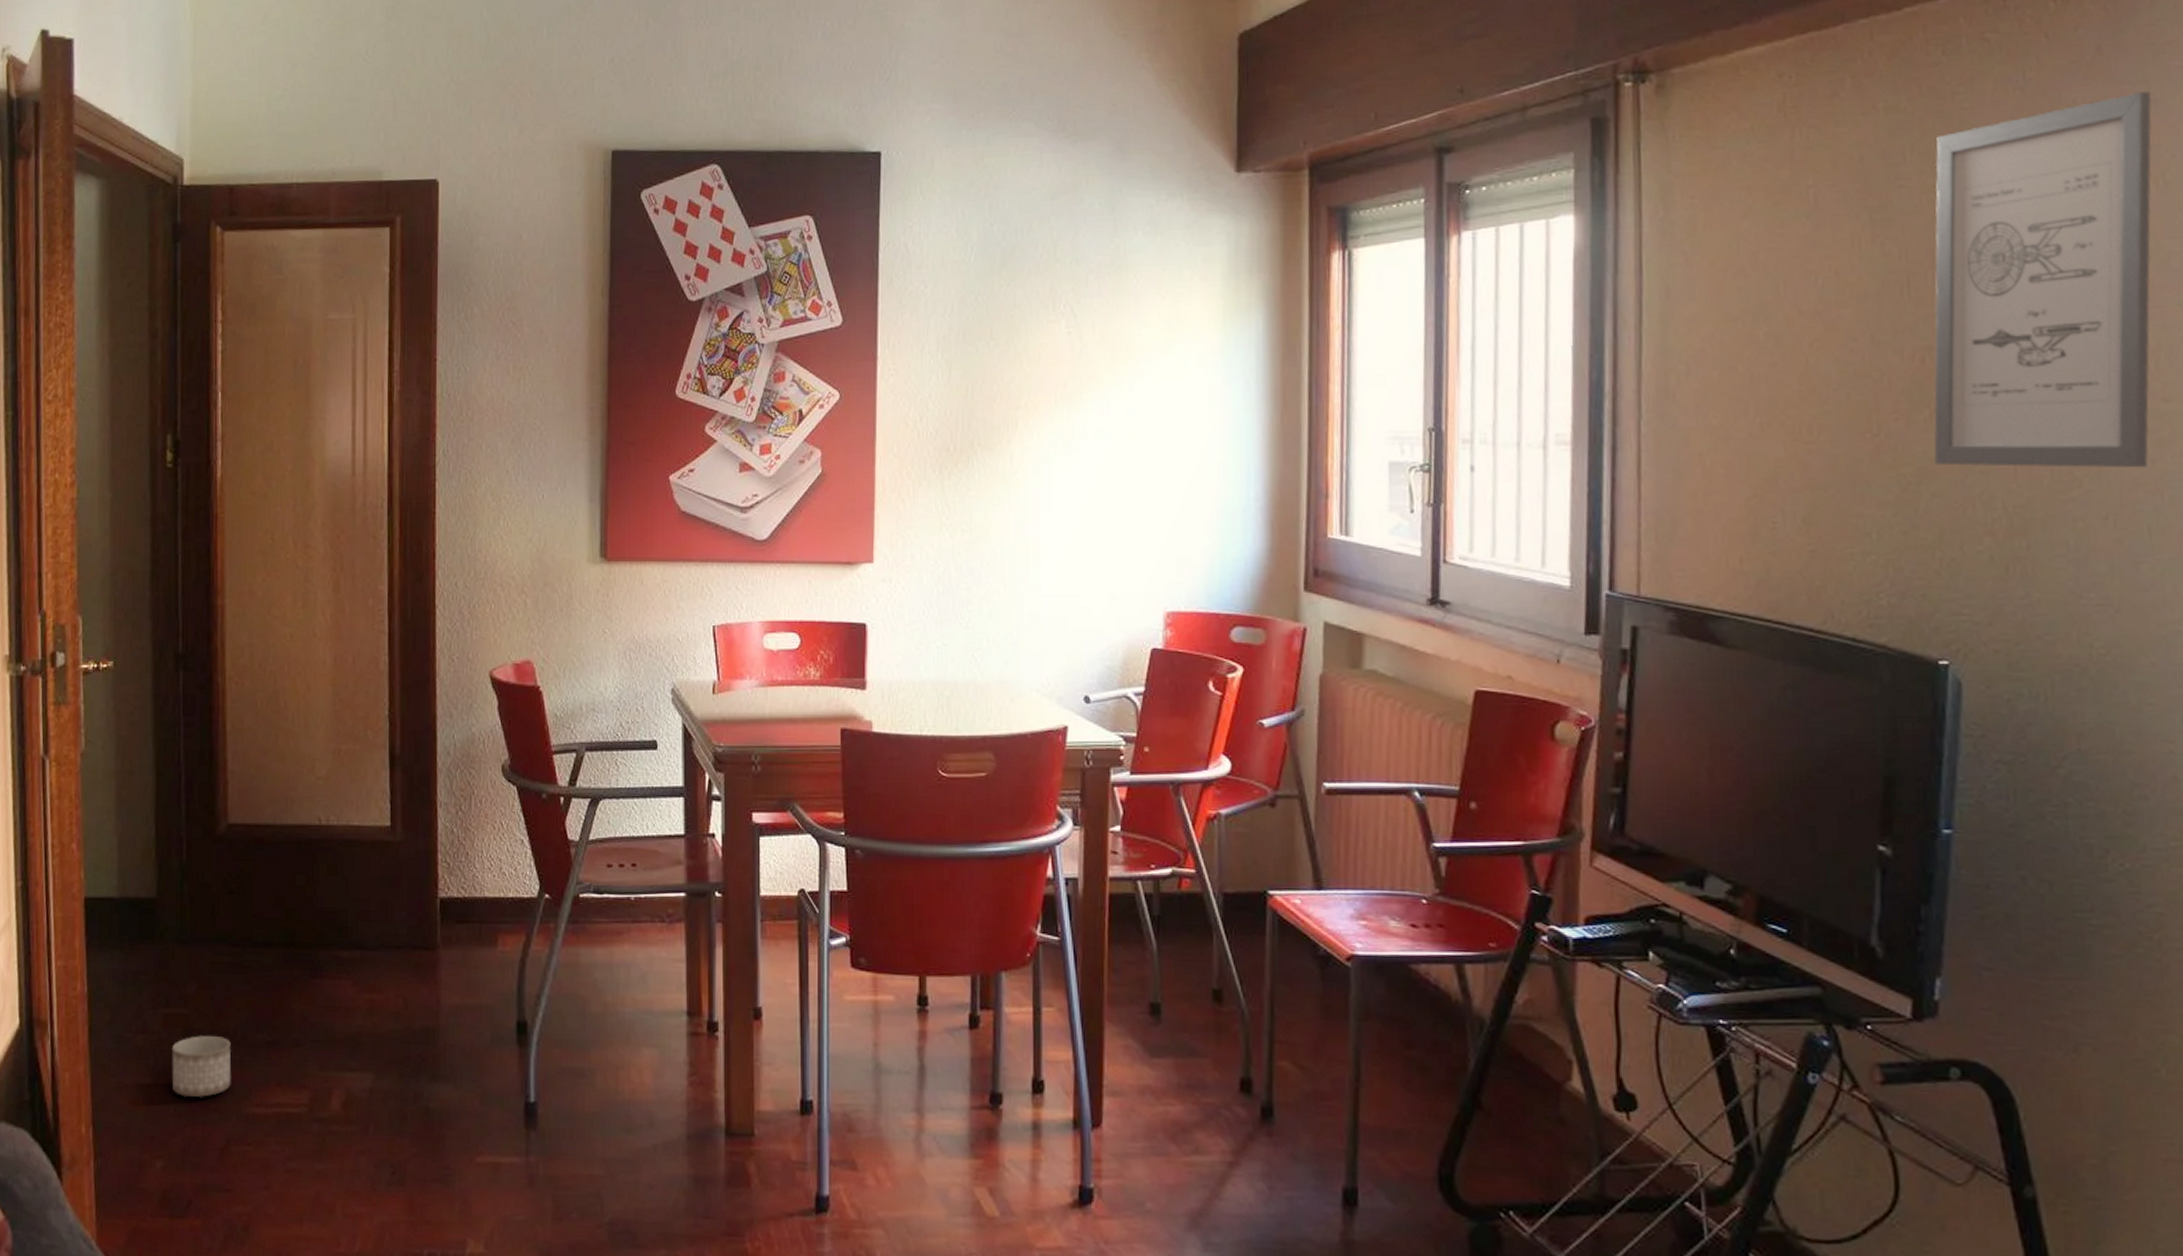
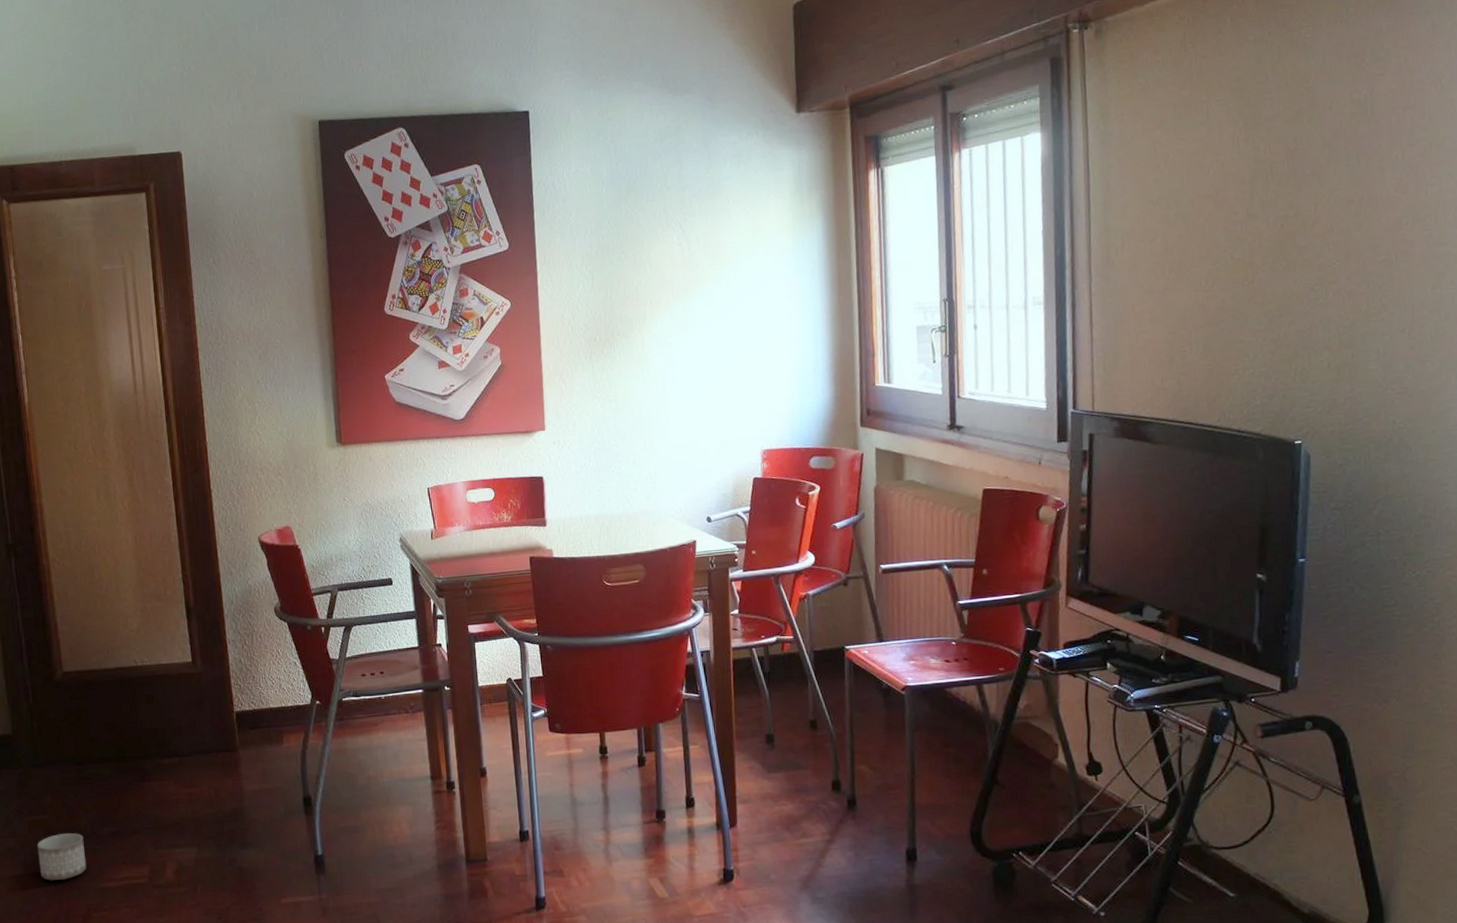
wall art: present [1933,91,2152,468] -> none [1288,19,1433,301]

